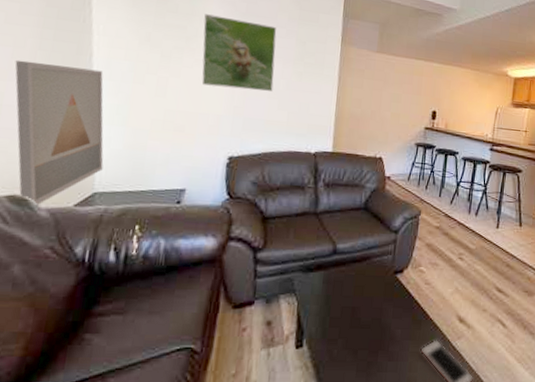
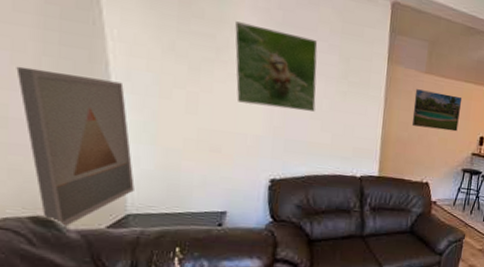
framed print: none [364,67,413,107] -> present [411,89,462,132]

